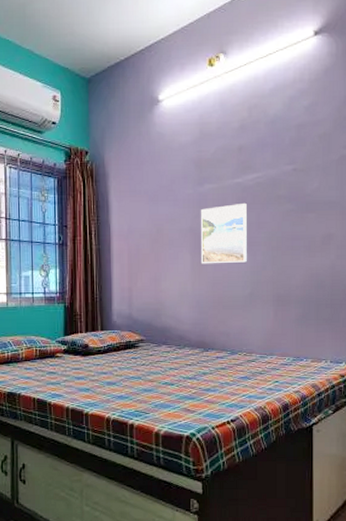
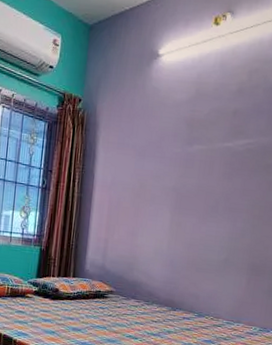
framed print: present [200,202,248,264] -> none [179,167,234,228]

